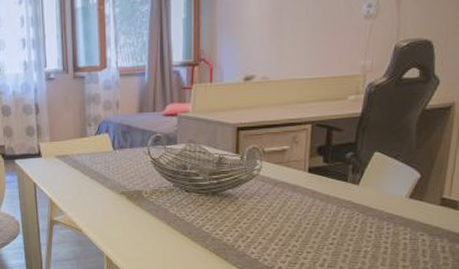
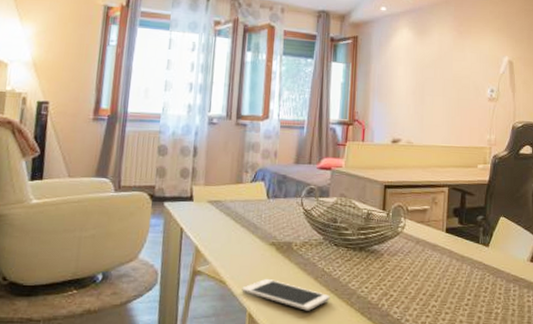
cell phone: none [97,225,184,253] -> present [242,278,330,311]

